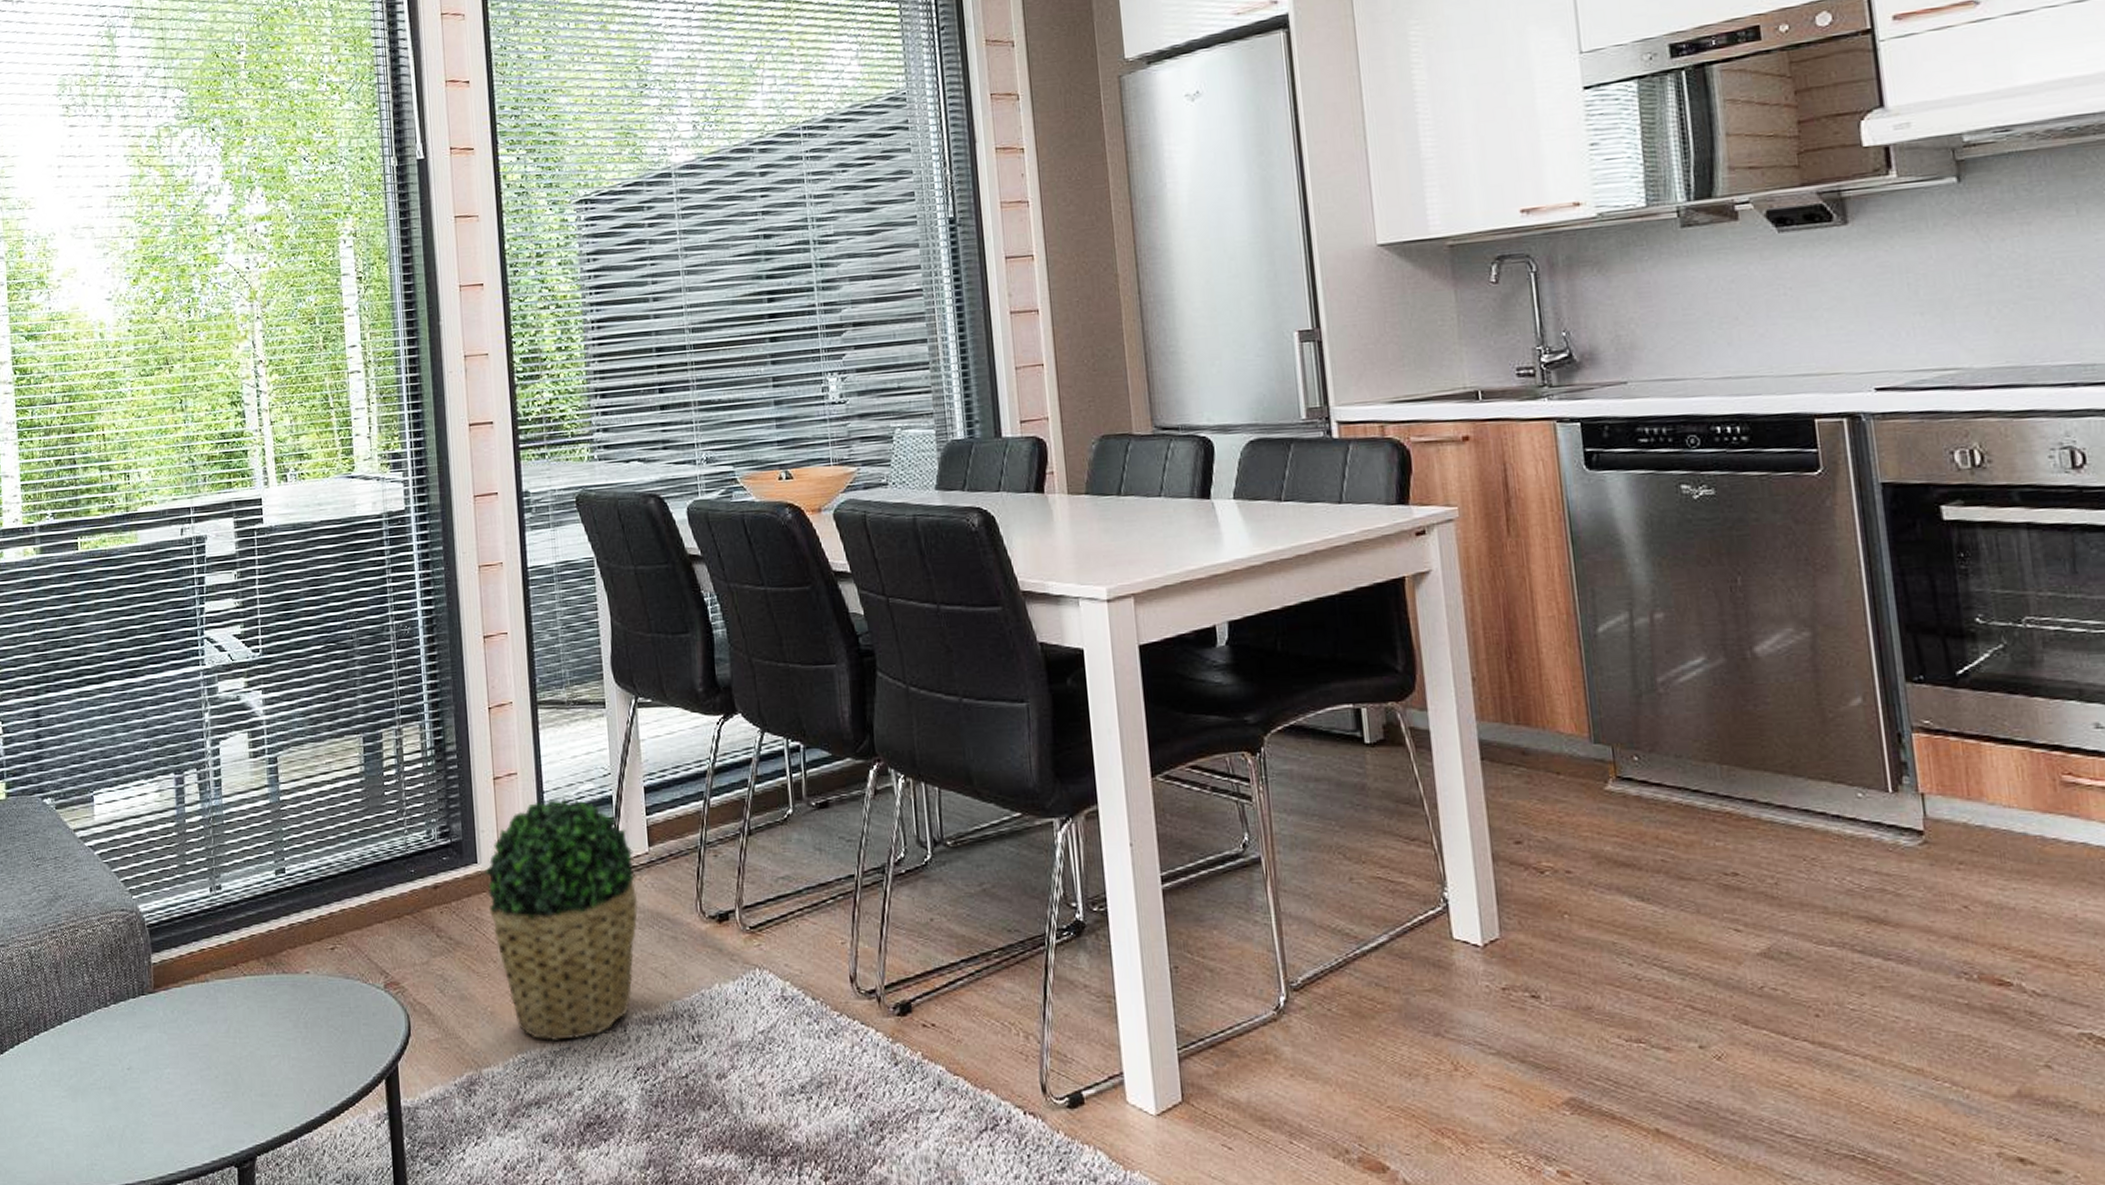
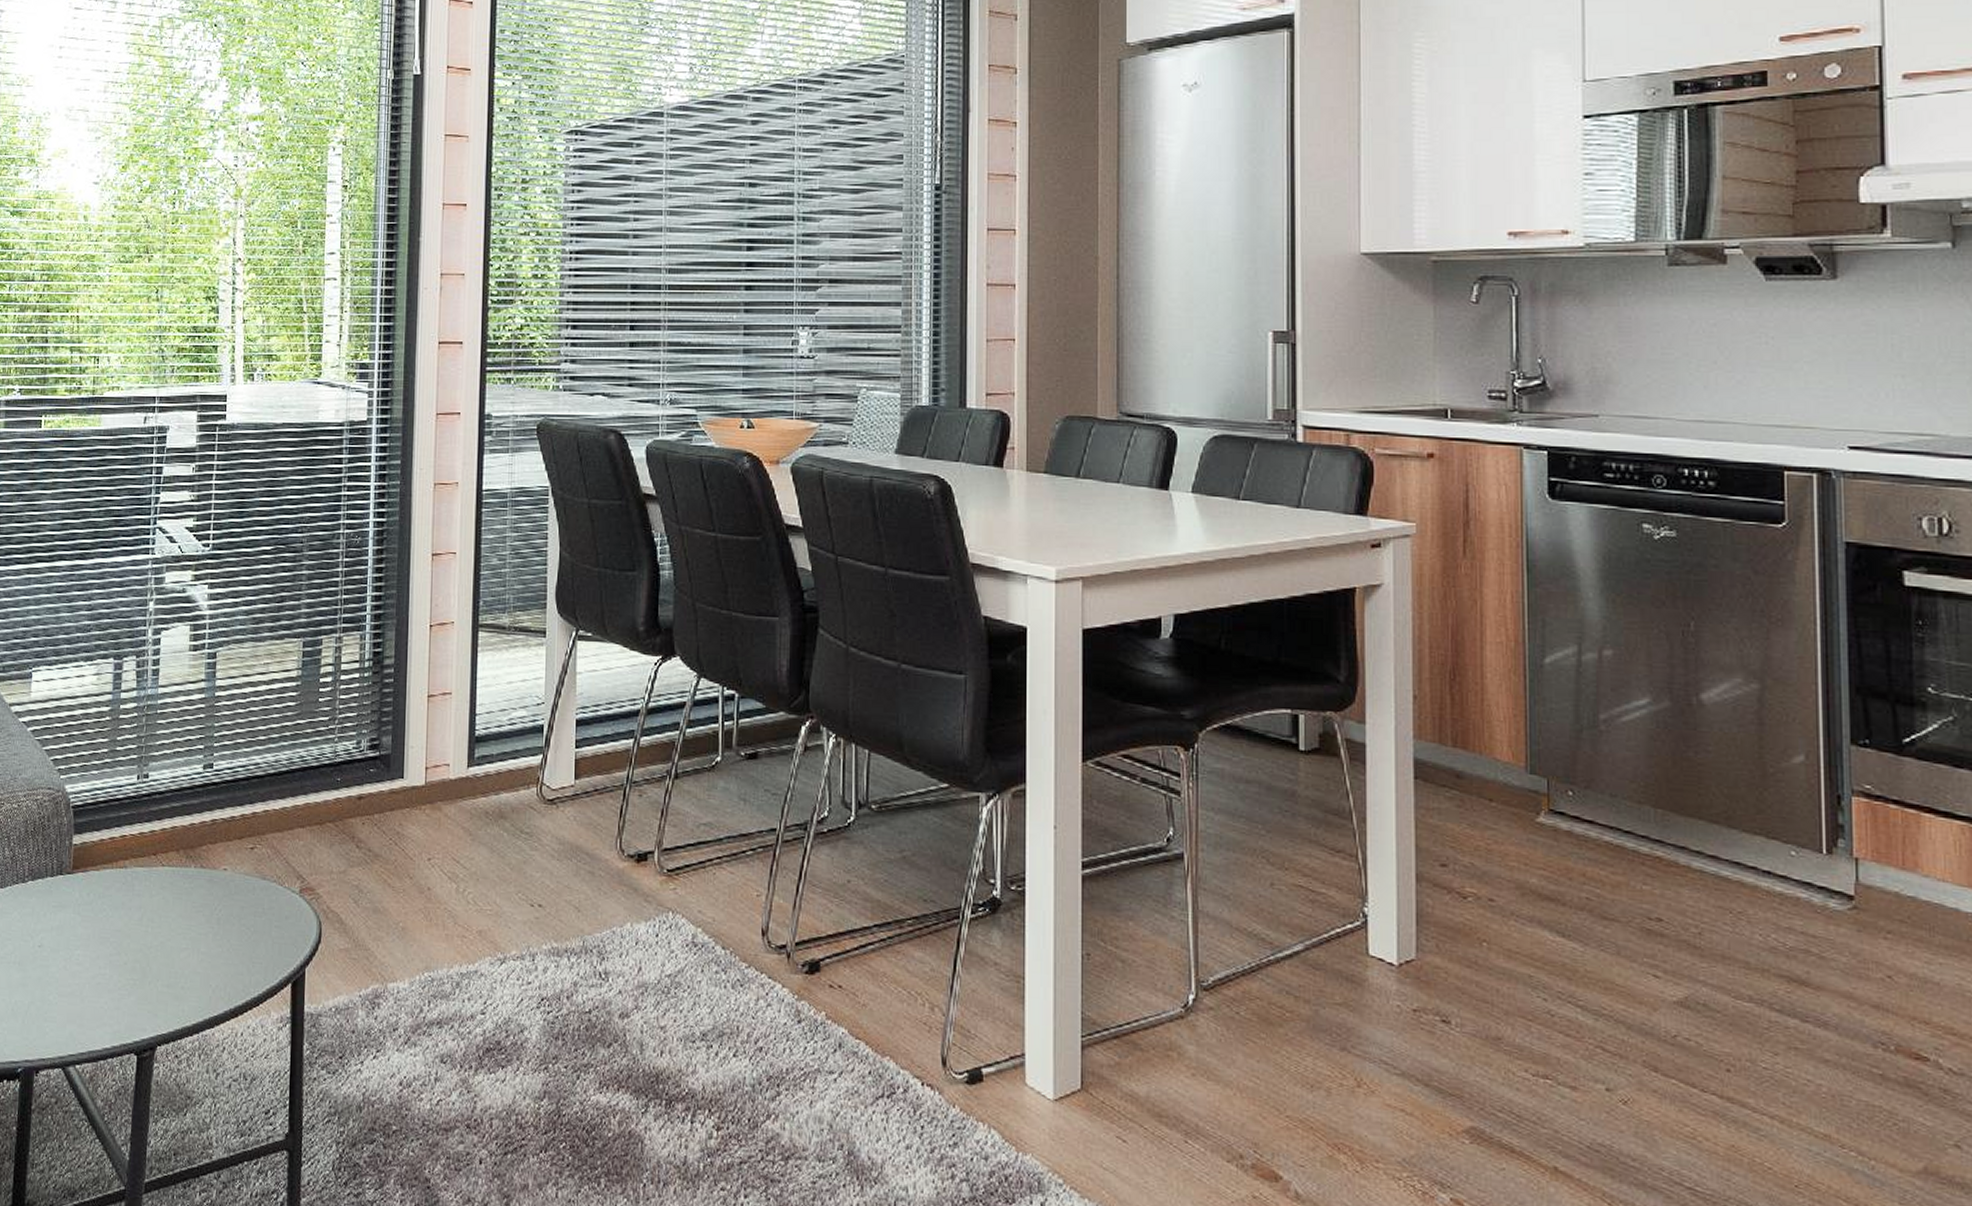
potted plant: present [485,797,638,1042] -> none [410,722,559,964]

